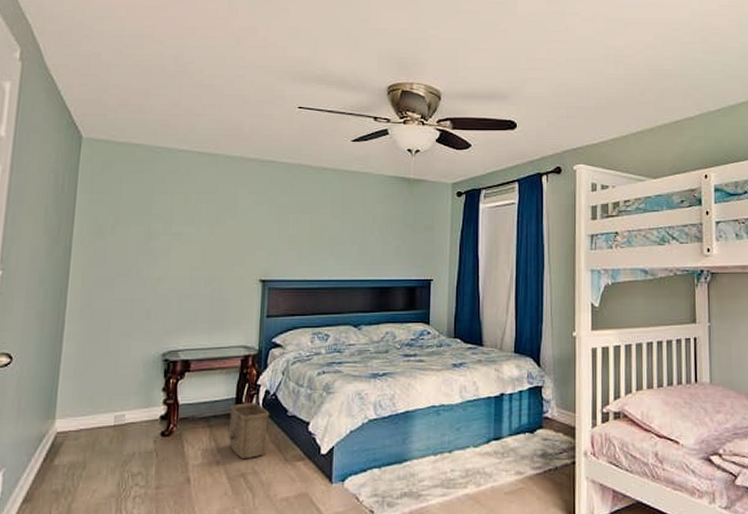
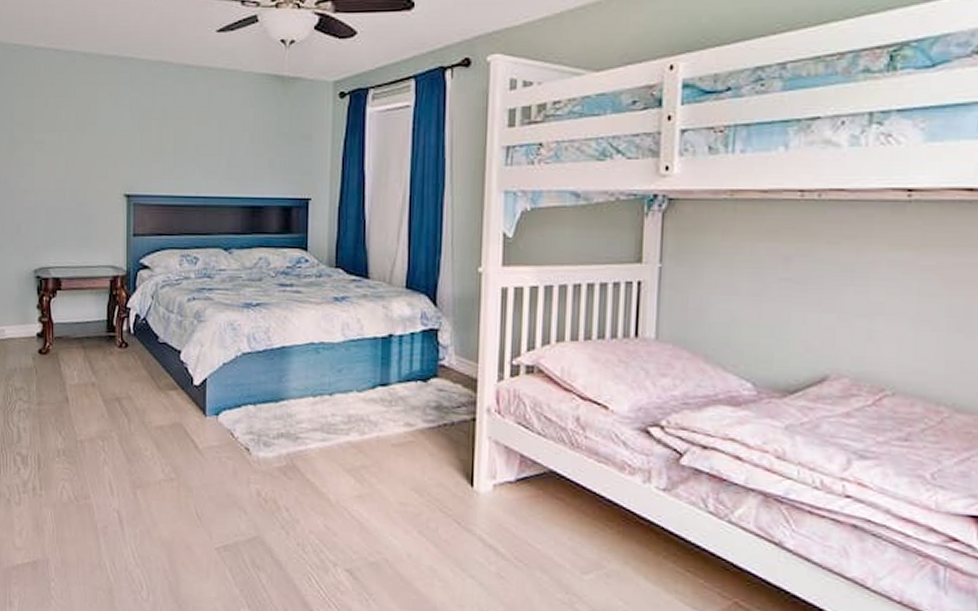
basket: present [228,403,270,460] -> none [101,326,141,384]

